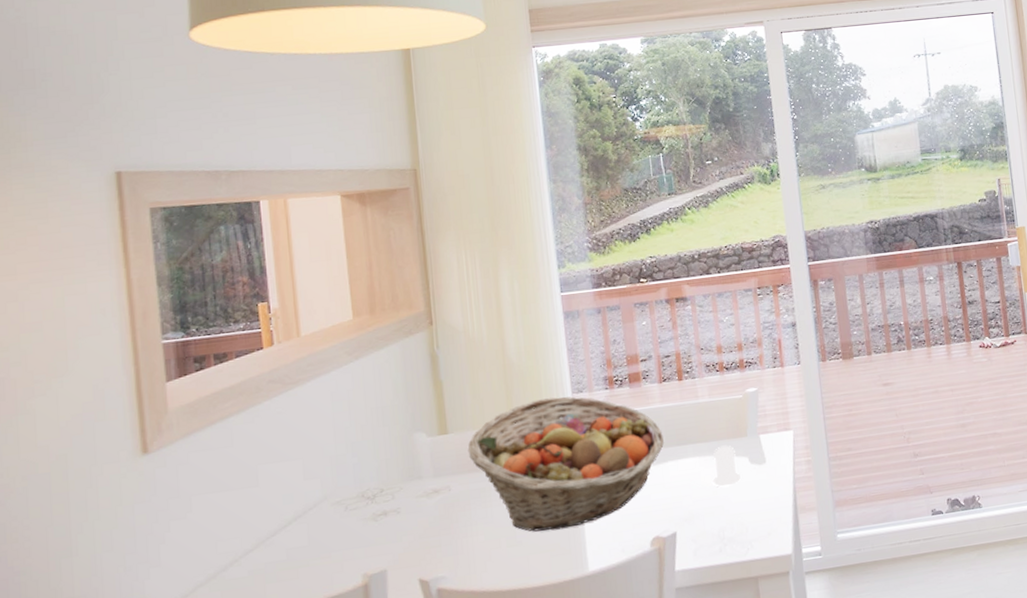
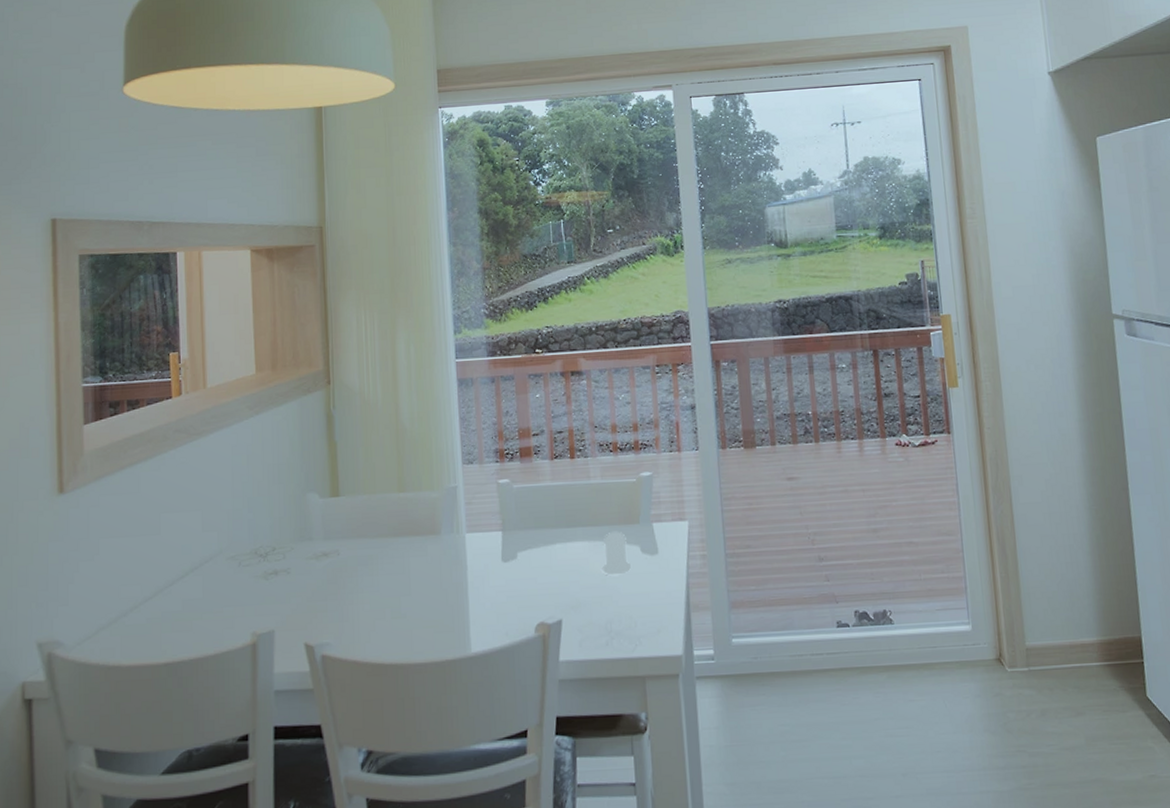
fruit basket: present [467,396,664,532] -> none [357,466,553,606]

